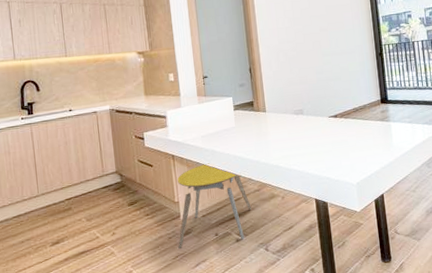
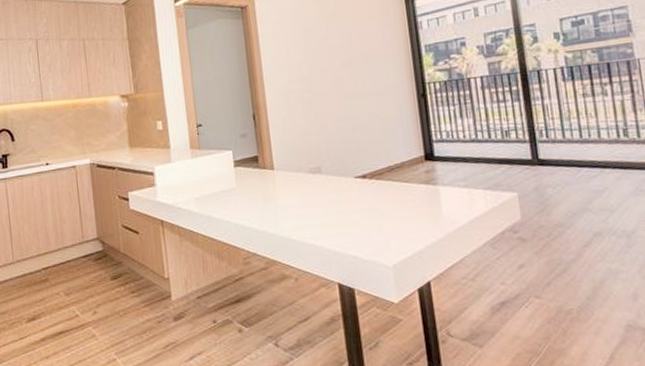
stool: present [177,163,252,249] -> none [167,232,258,336]

